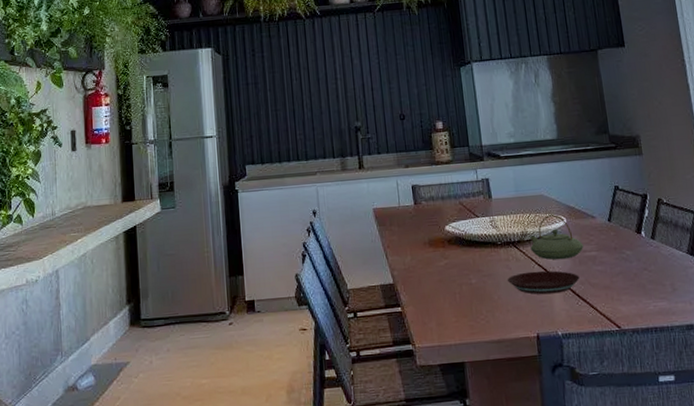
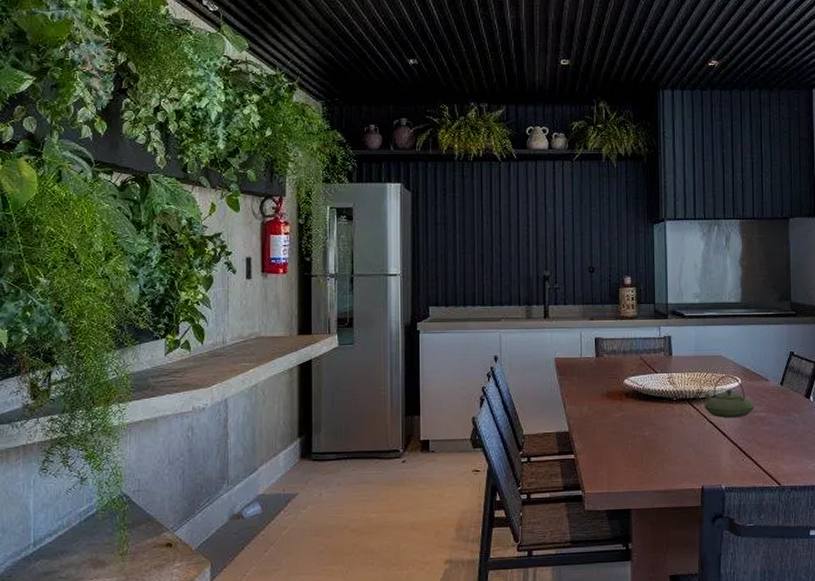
plate: present [507,270,580,295] -> none [678,427,748,450]

